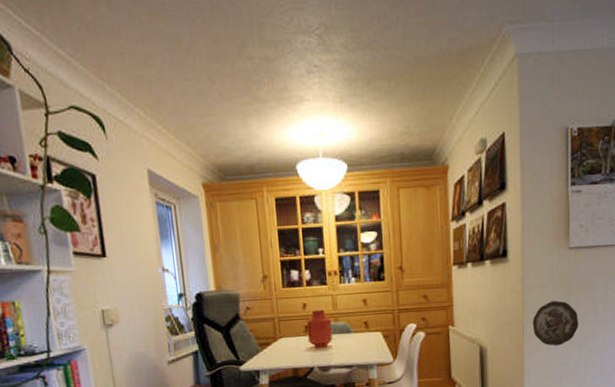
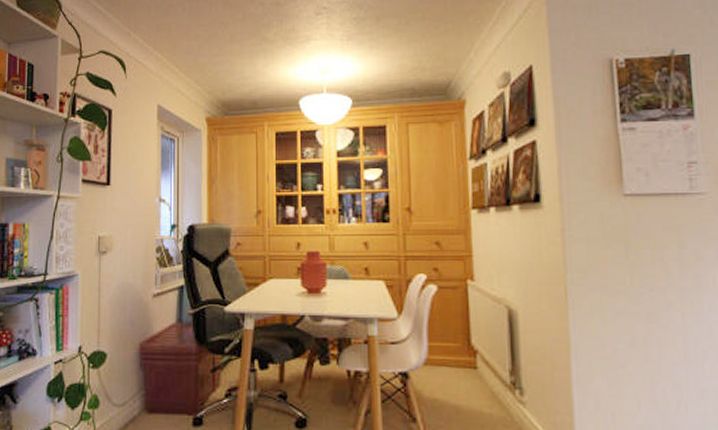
decorative plate: present [533,300,579,346] -> none [578,259,645,317]

